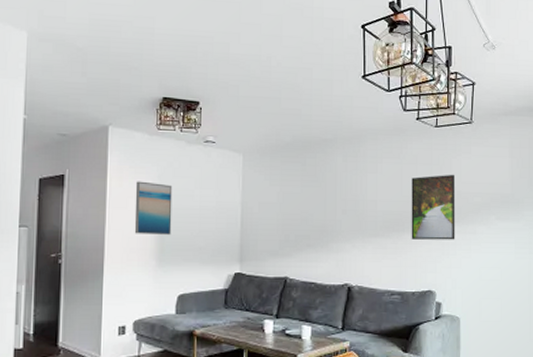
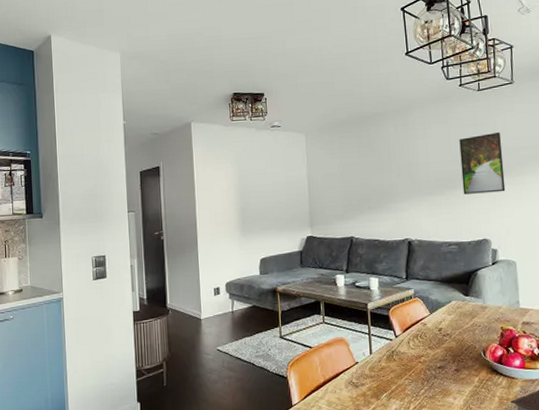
wall art: present [134,181,173,235] -> none [217,165,250,210]

